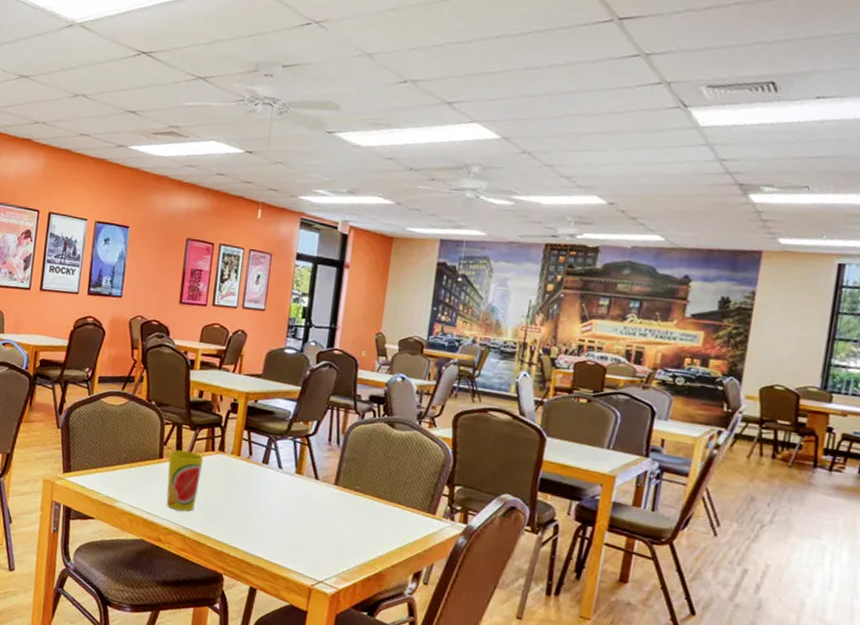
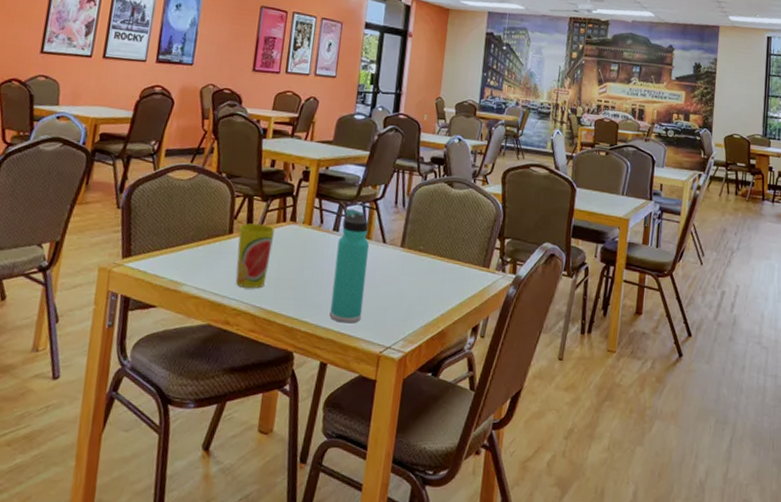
thermos bottle: none [259,443,301,554] -> present [329,209,370,324]

